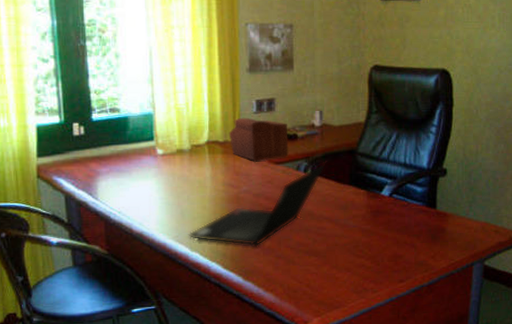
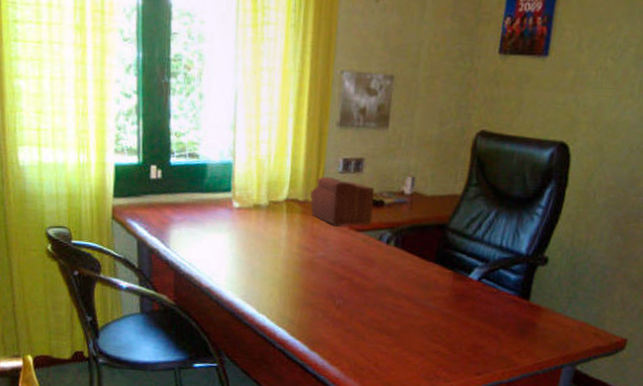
laptop computer: present [188,163,326,247] -> none [257,235,412,317]

